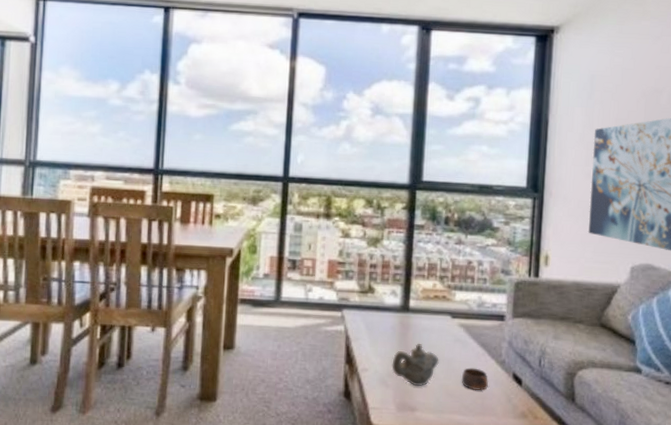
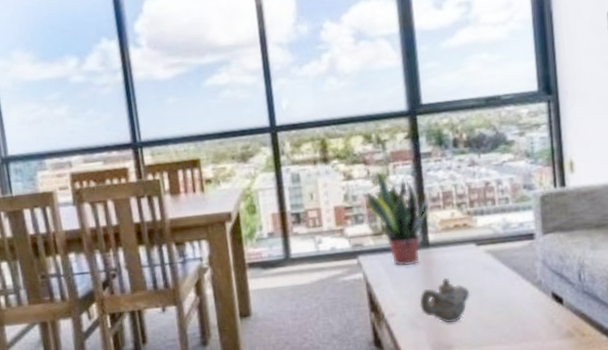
potted plant: none [359,234,421,327] -> present [366,171,434,267]
cup: present [461,368,488,391] -> none [496,293,527,318]

